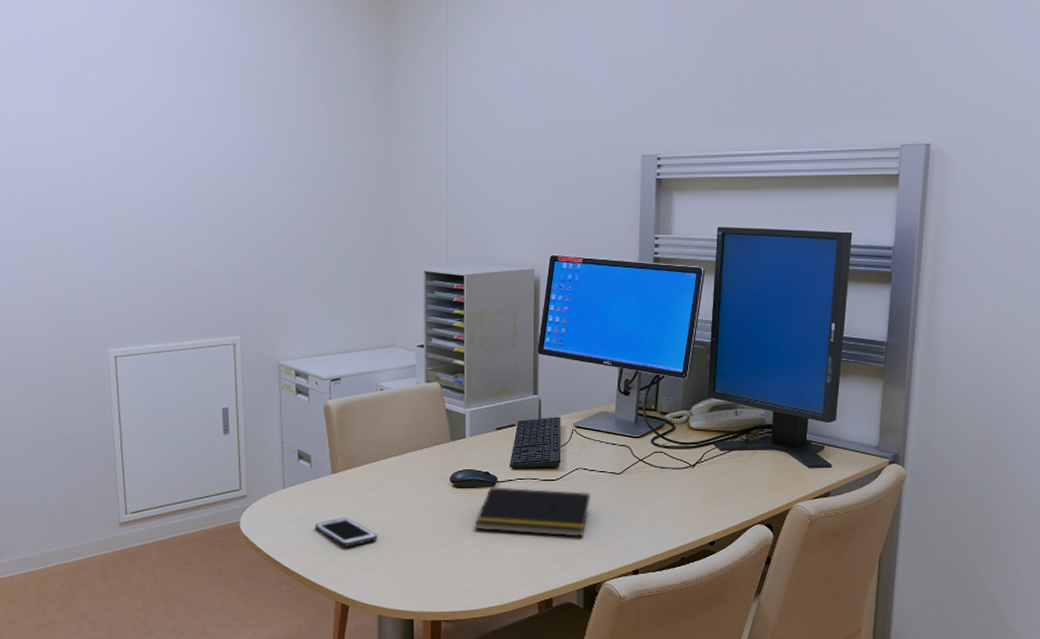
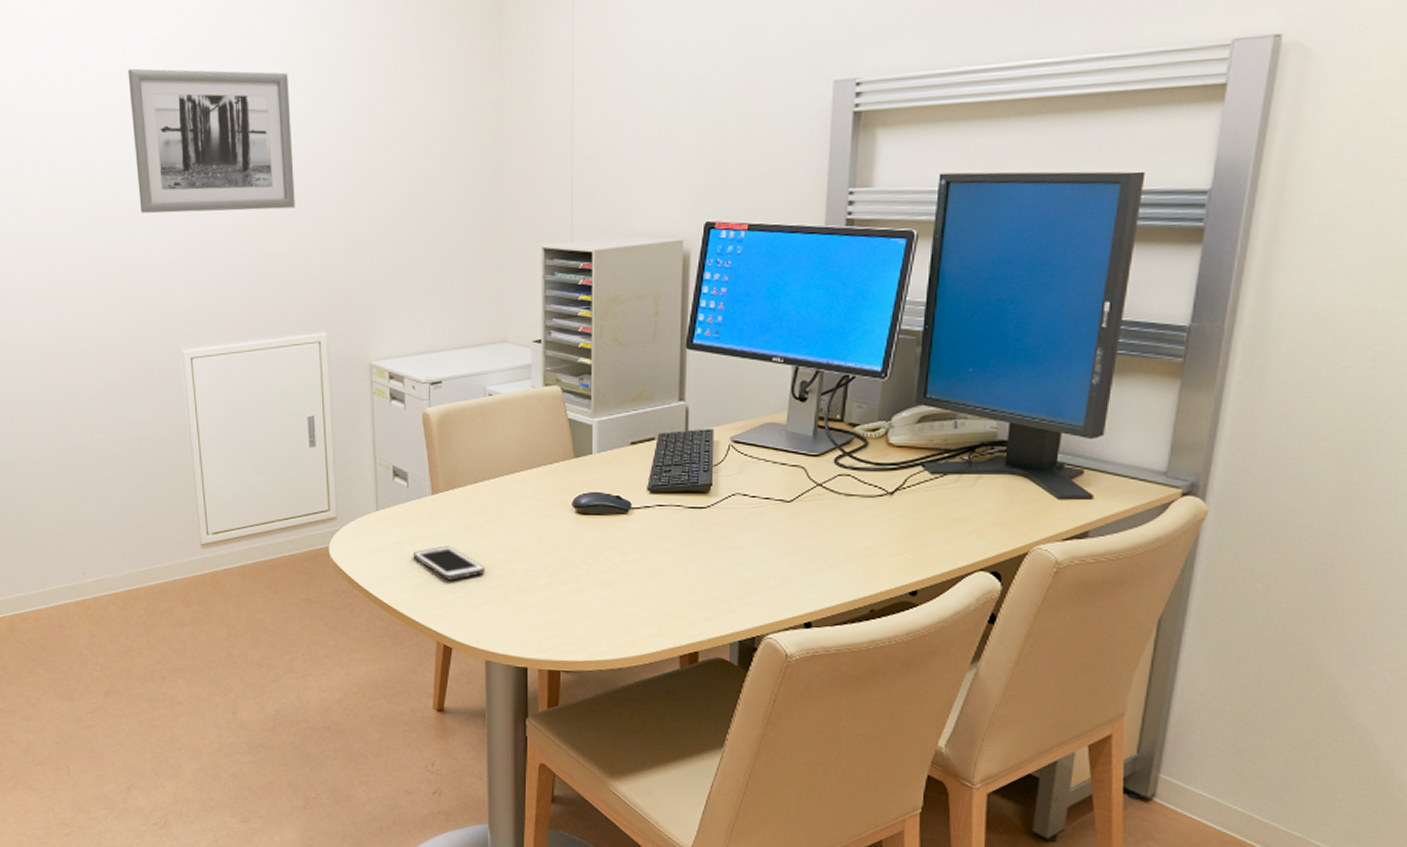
wall art: none [63,106,215,231] -> present [128,68,295,214]
notepad: present [475,487,590,537] -> none [603,514,750,579]

